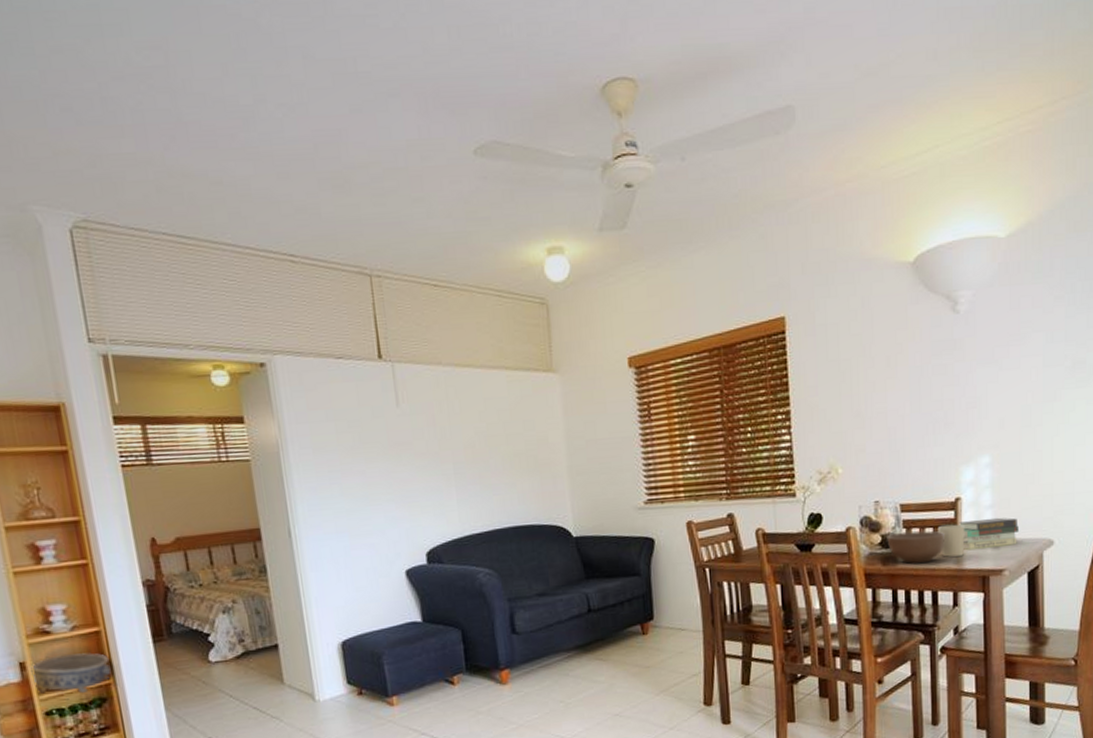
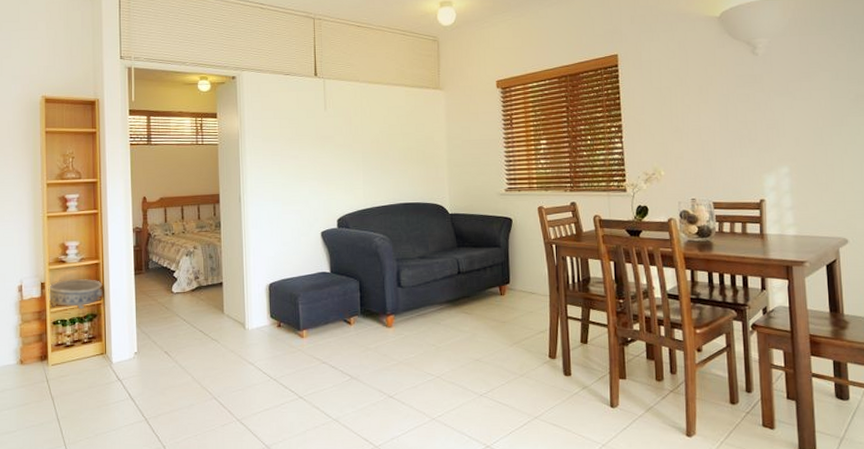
bowl: present [887,531,946,564] -> none [702,225,753,252]
cup: present [937,524,969,558] -> none [745,221,773,249]
books: present [959,517,1019,551] -> none [764,217,816,244]

